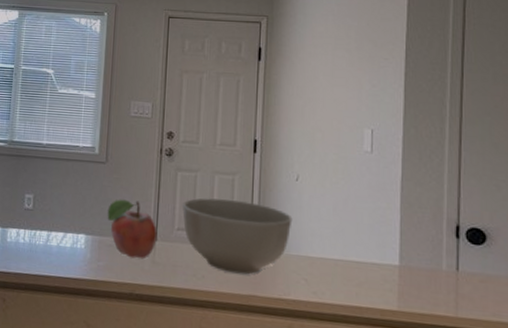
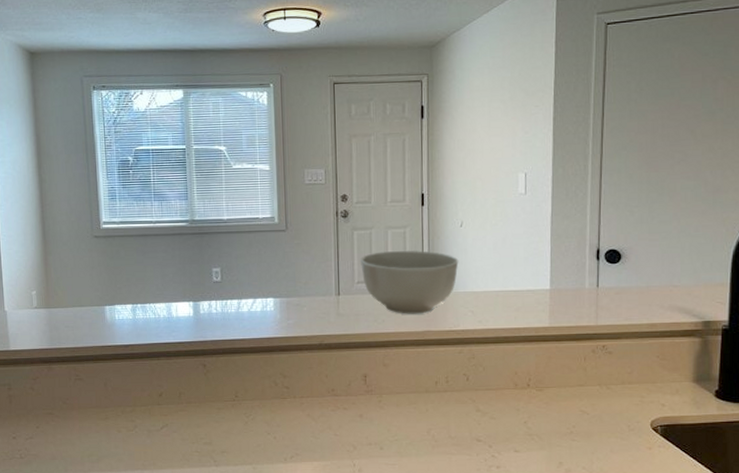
fruit: present [107,199,158,260] -> none [292,262,340,313]

